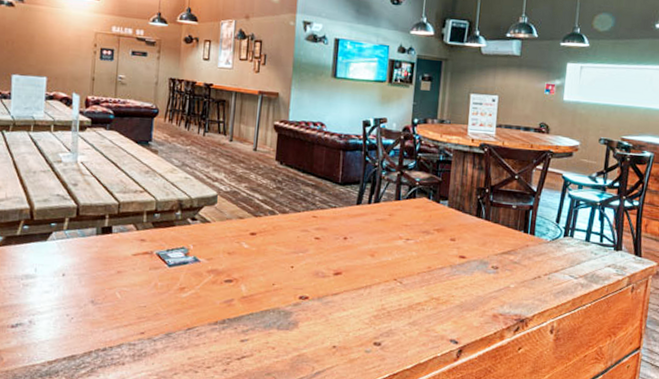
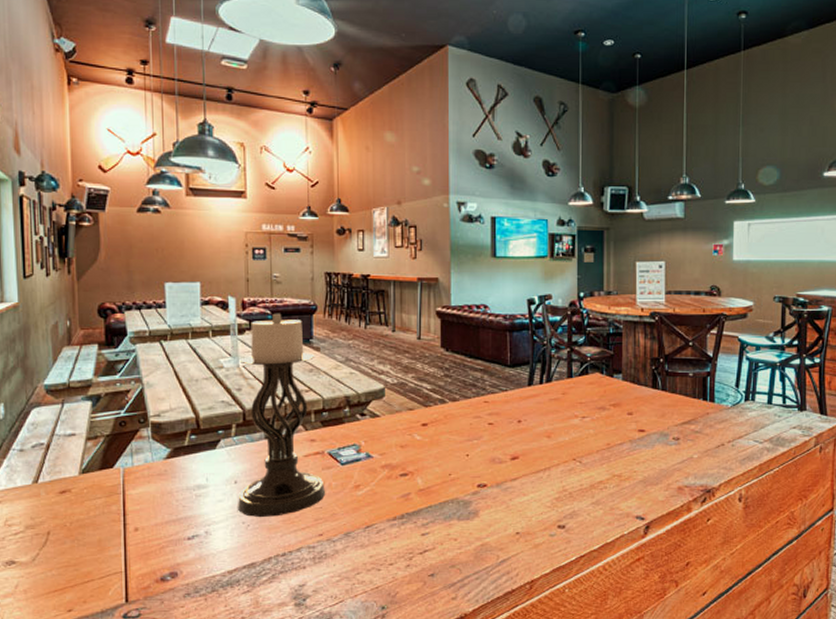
candle holder: none [63,113,152,312] -> present [238,313,326,518]

